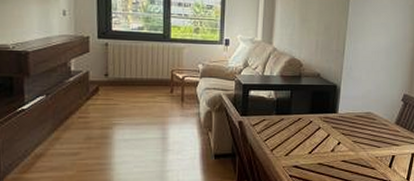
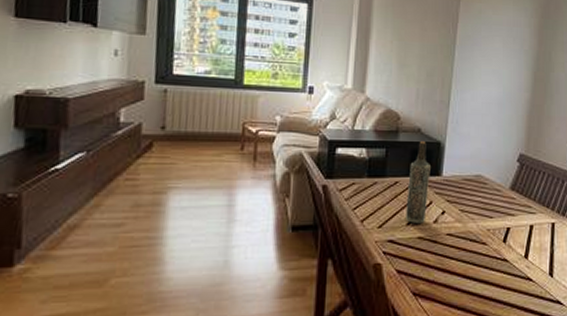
bottle: none [308,84,328,152] -> present [406,140,430,223]

